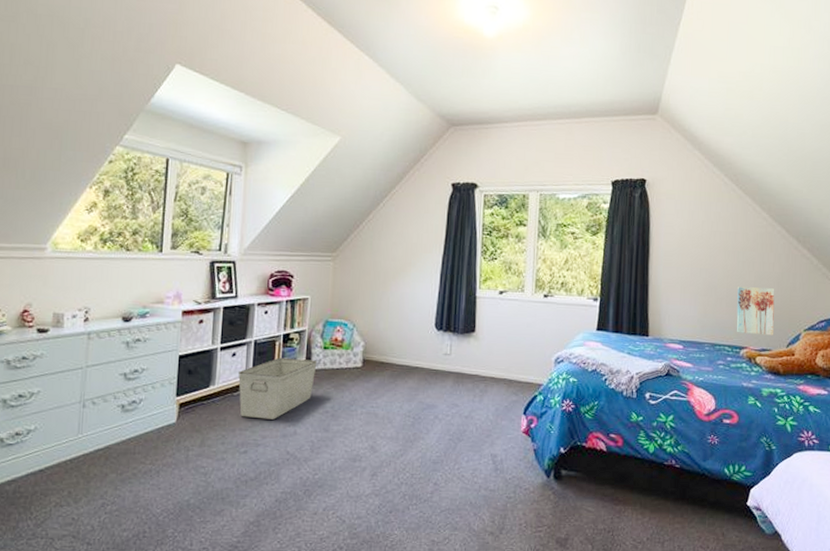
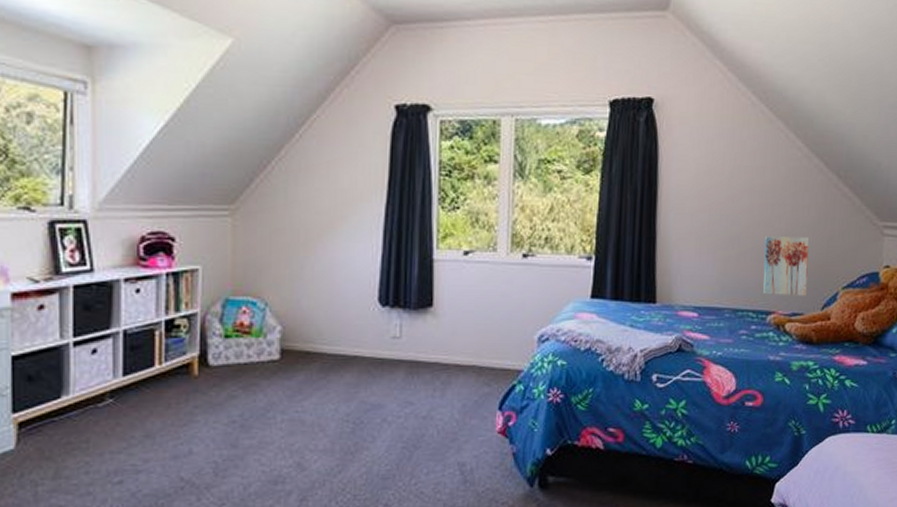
storage bin: present [238,357,317,420] -> none [103,352,216,437]

